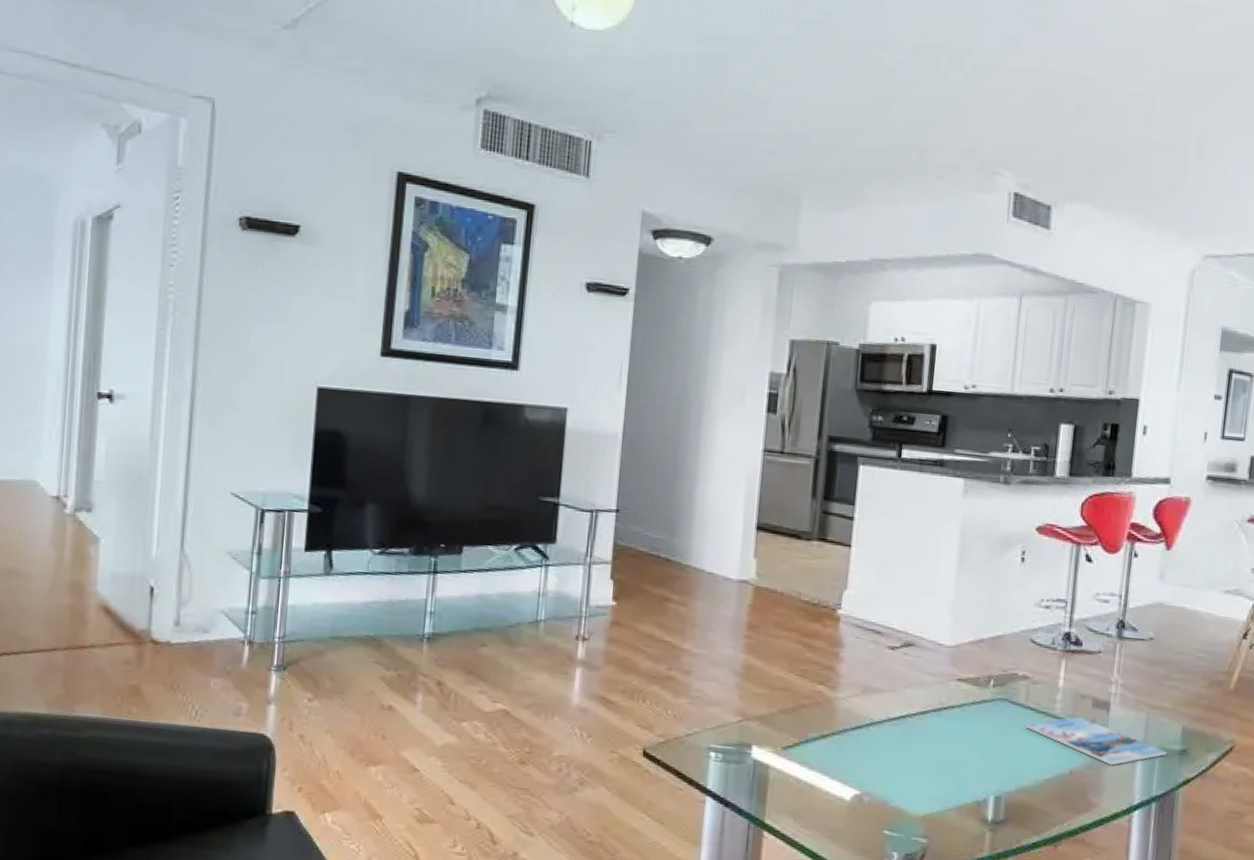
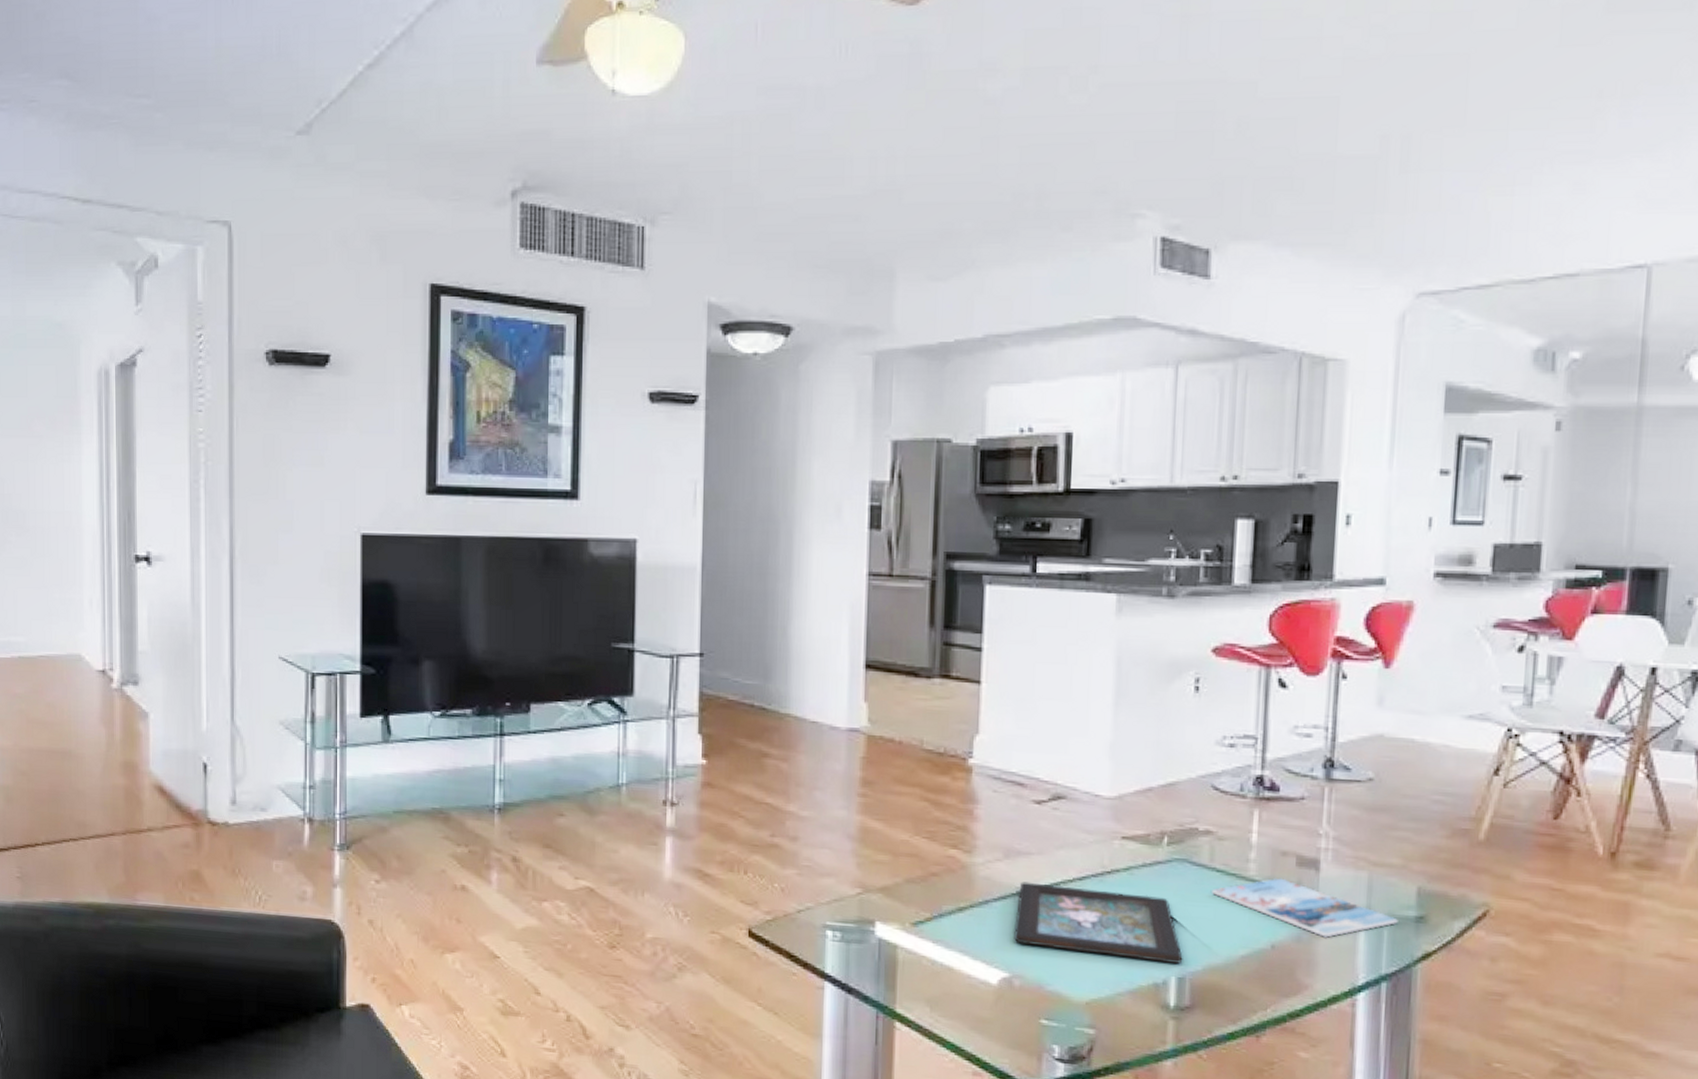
decorative tray: none [866,714,1001,785] -> present [1014,882,1183,964]

